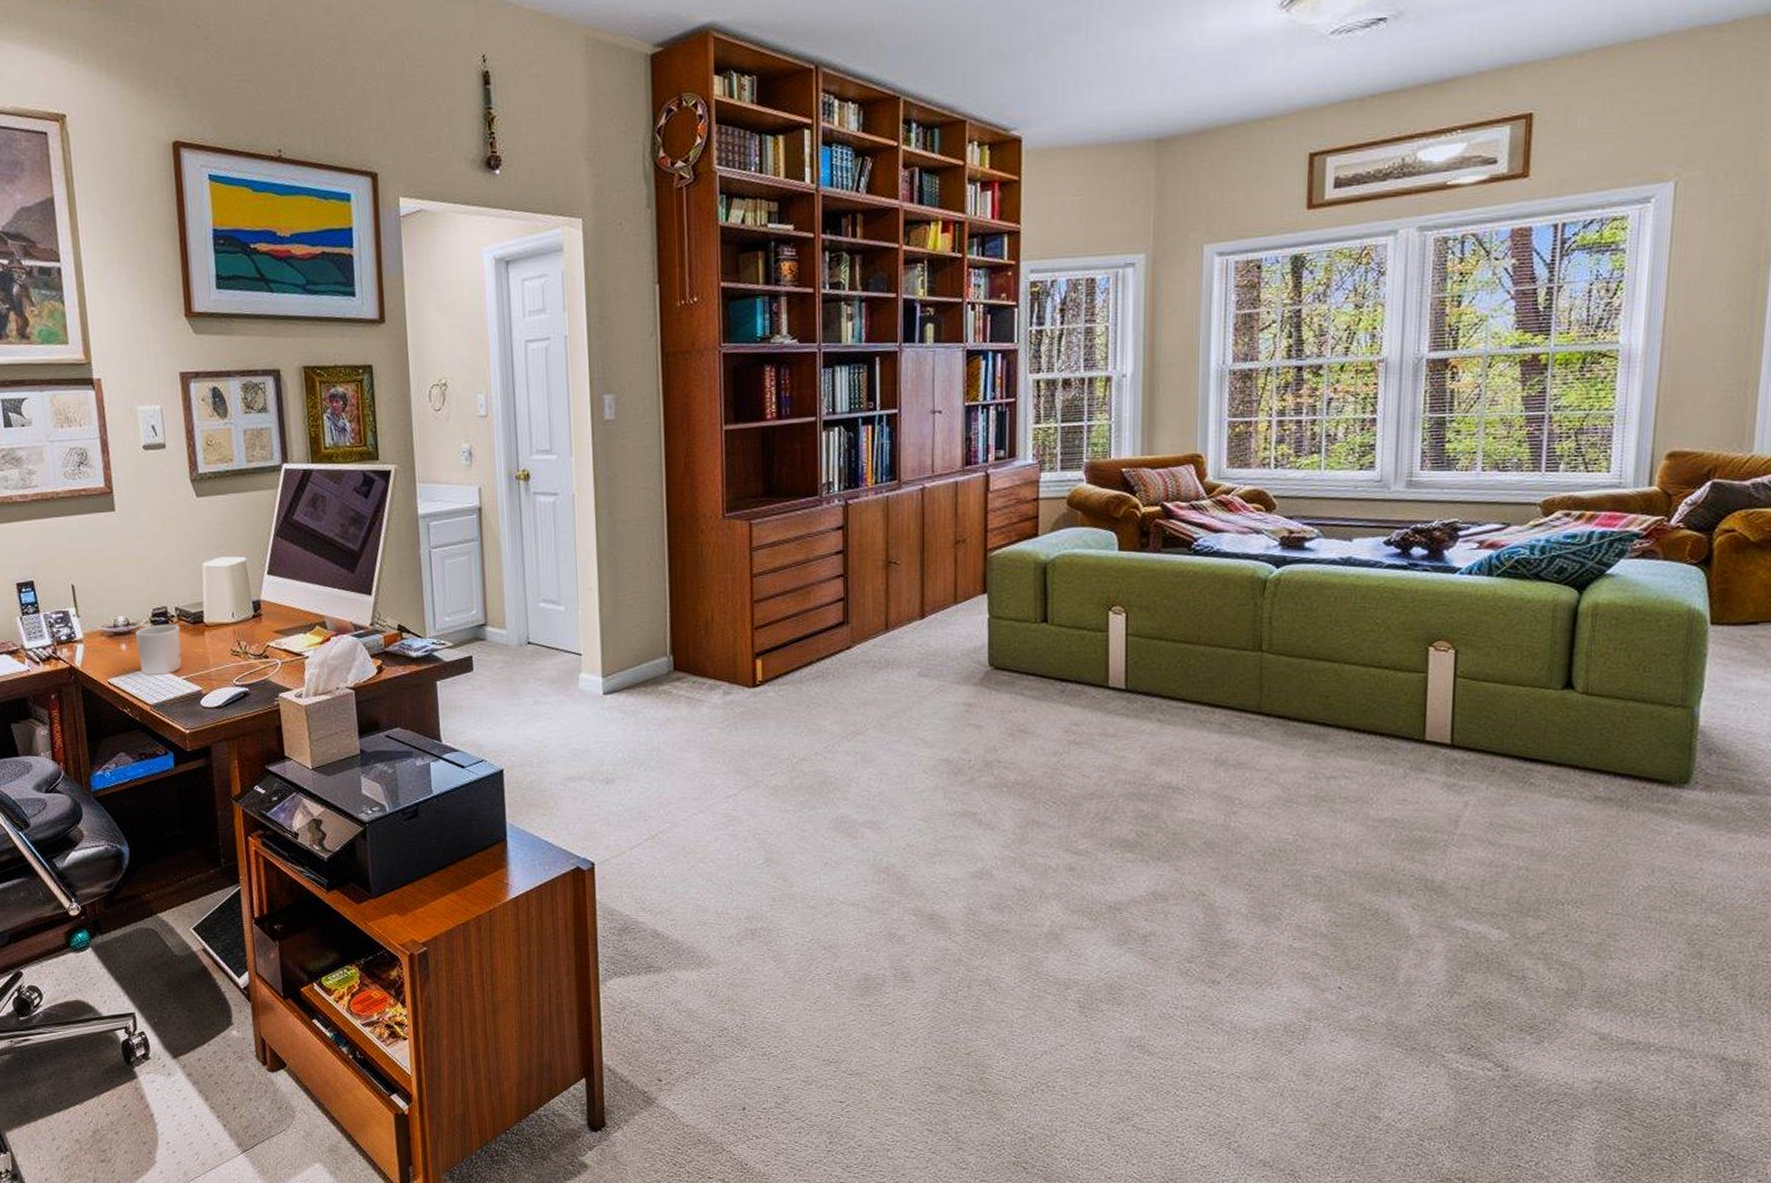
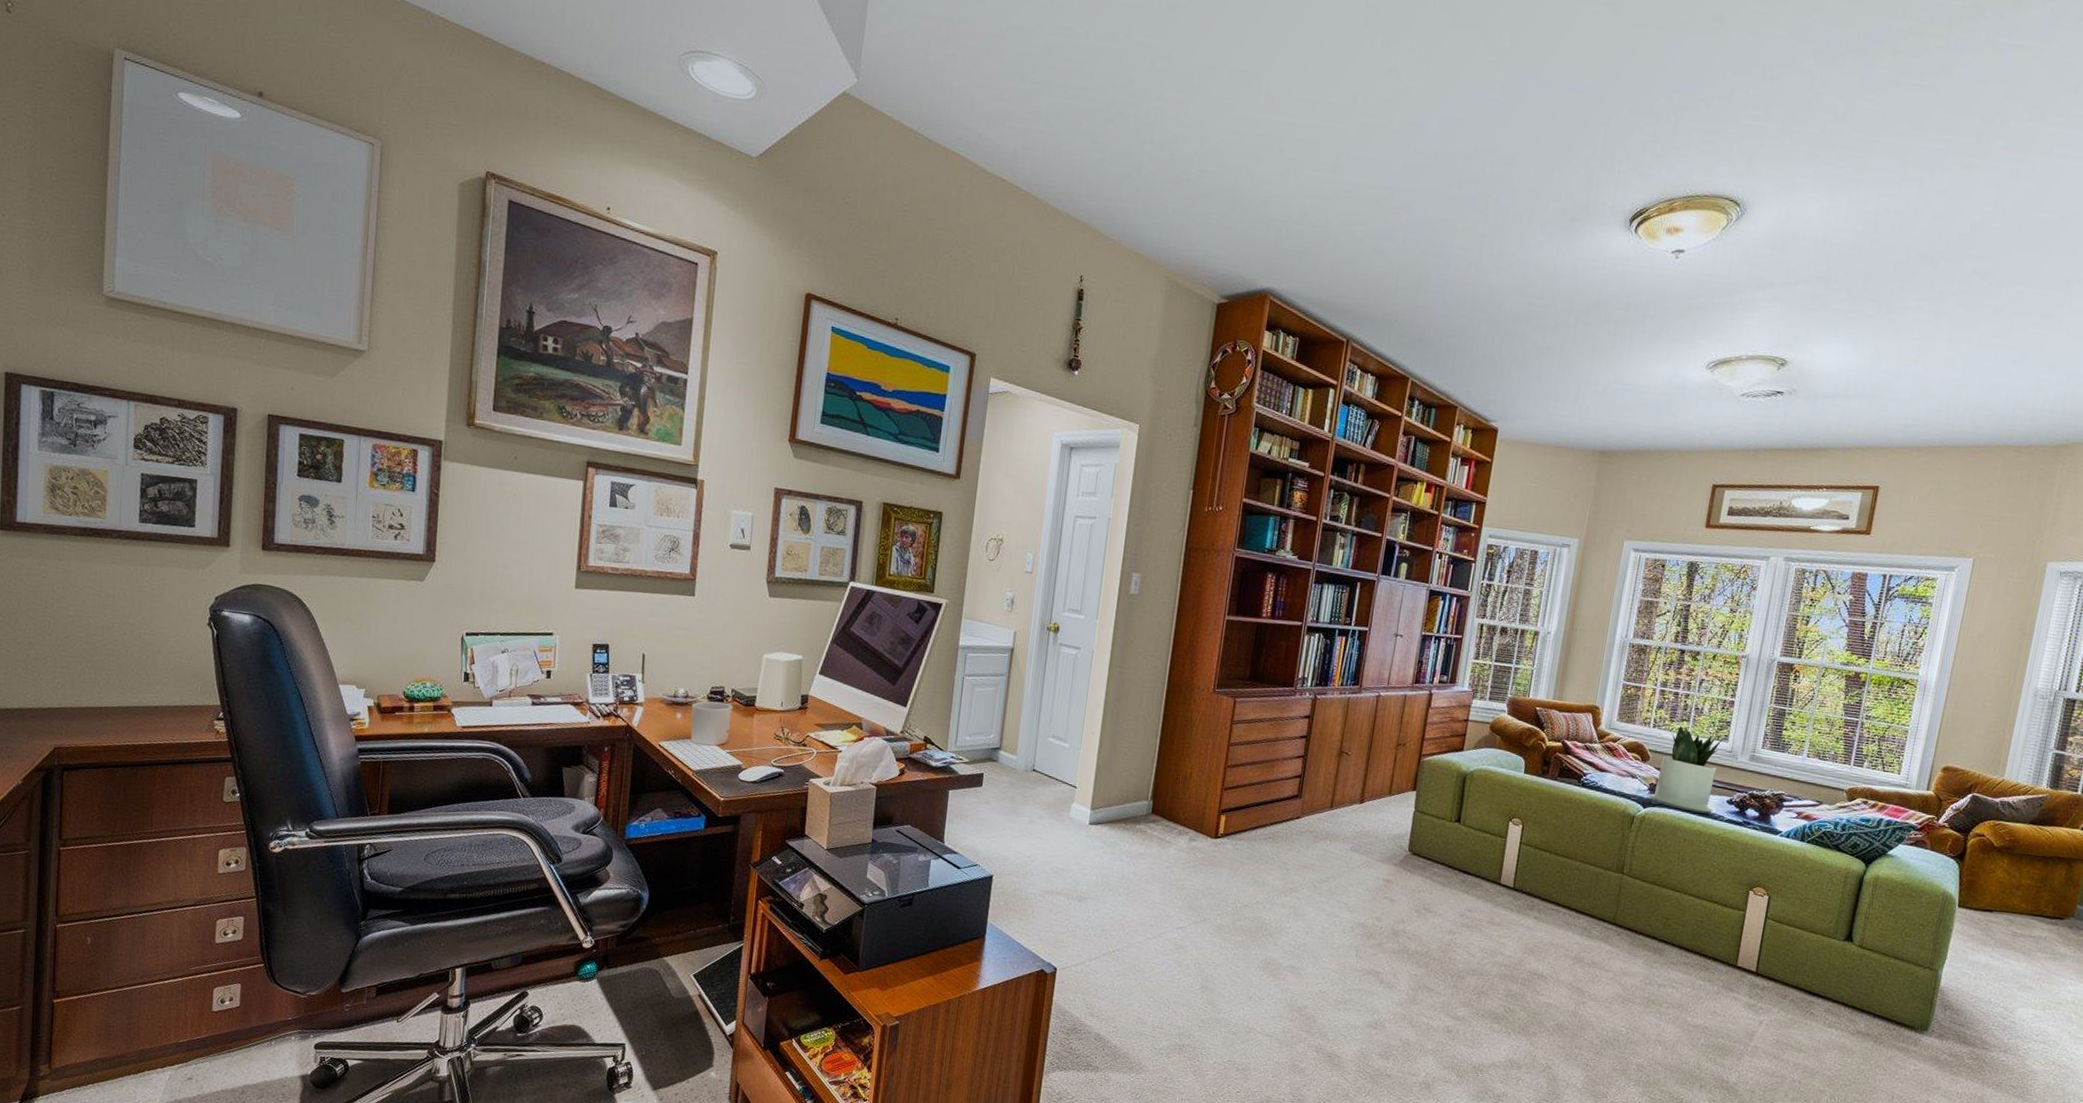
planter: none [1281,460,1369,563] -> present [1648,726,1724,814]

